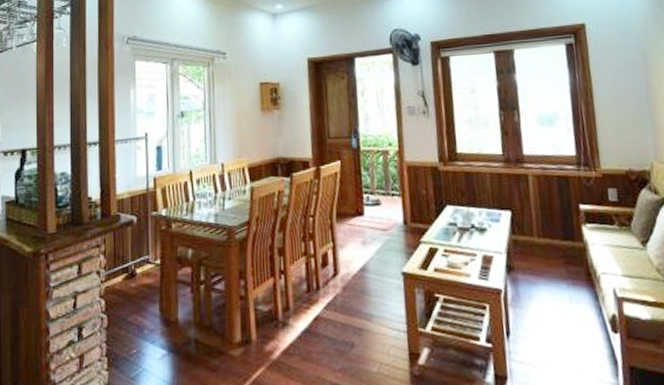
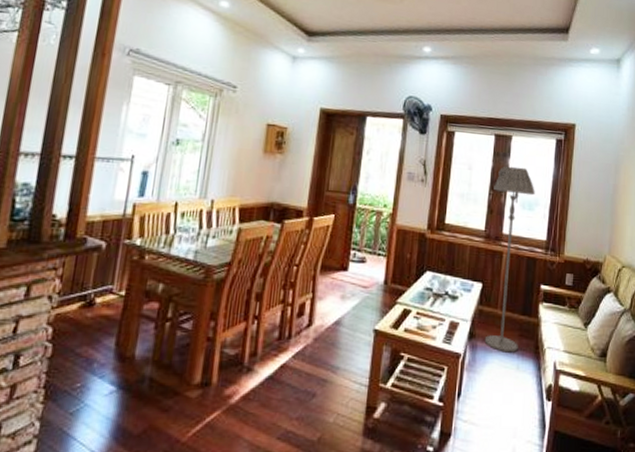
floor lamp: none [503,81,567,284] -> present [484,166,535,353]

